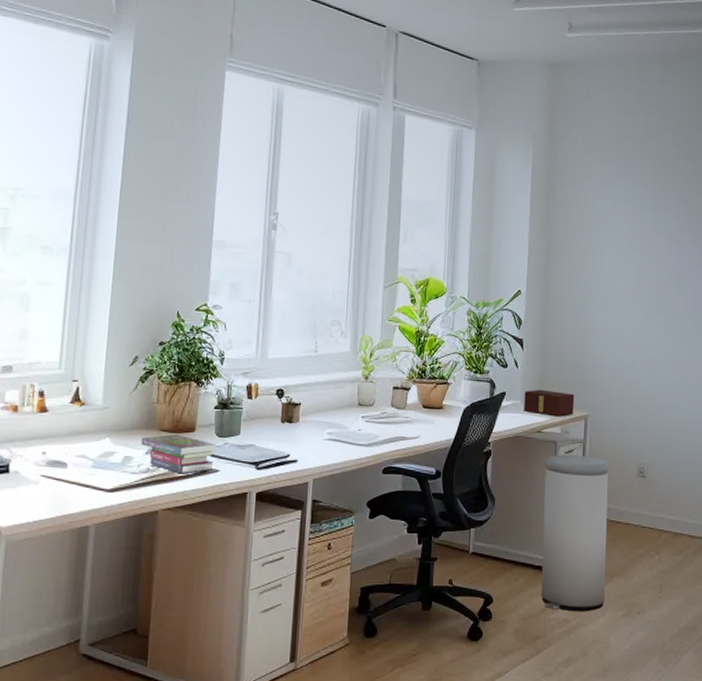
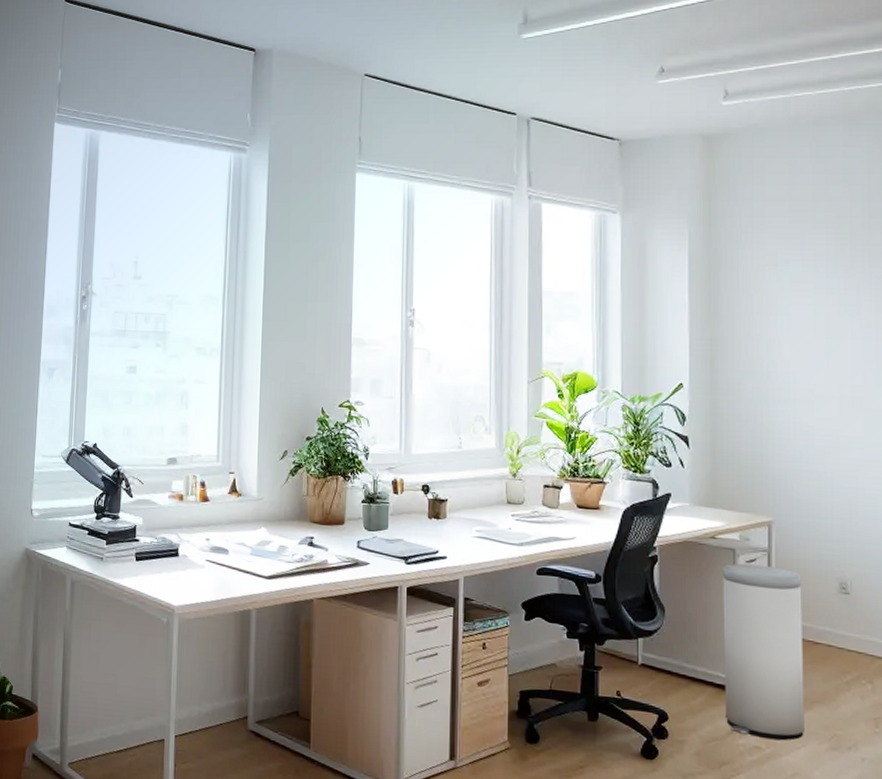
books: present [141,434,217,474] -> none [294,526,366,565]
storage box: present [523,389,575,417] -> none [693,491,754,522]

